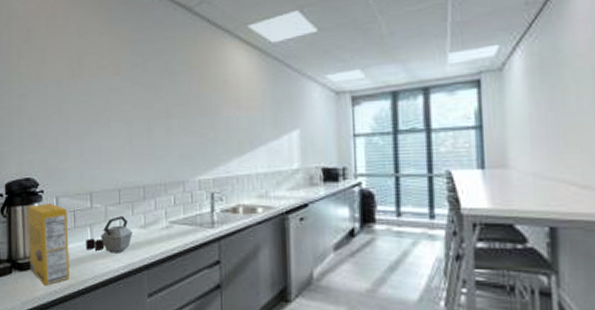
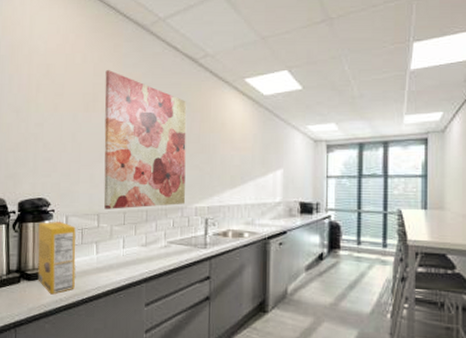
kettle: present [86,216,133,254] -> none [91,235,135,268]
wall art: none [90,29,186,187] -> present [103,70,187,209]

